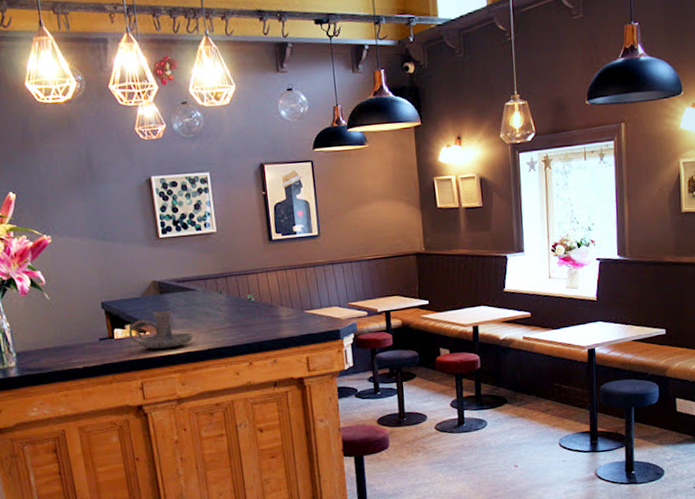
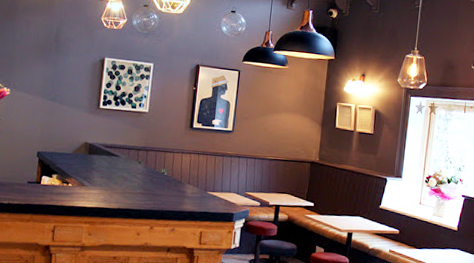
candle holder: present [129,310,194,350] -> none [54,167,108,202]

